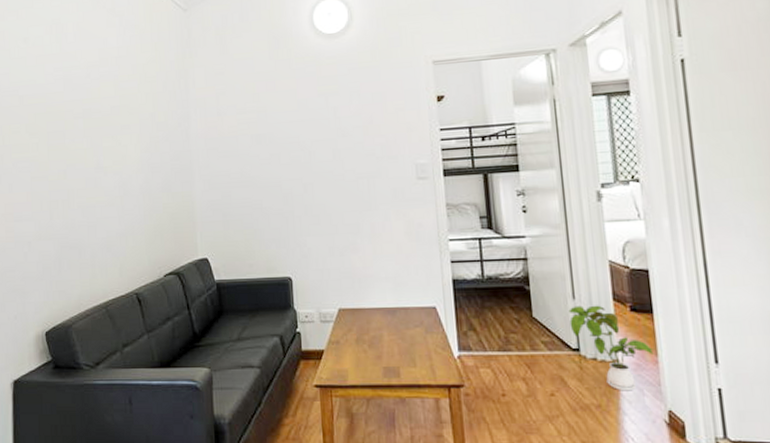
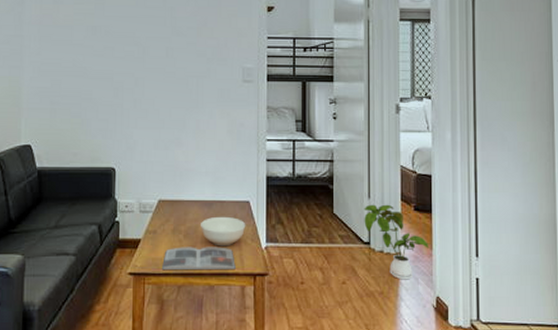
magazine: none [348,356,427,381] -> present [162,247,236,269]
bowl: none [385,324,435,356] -> present [201,216,246,247]

